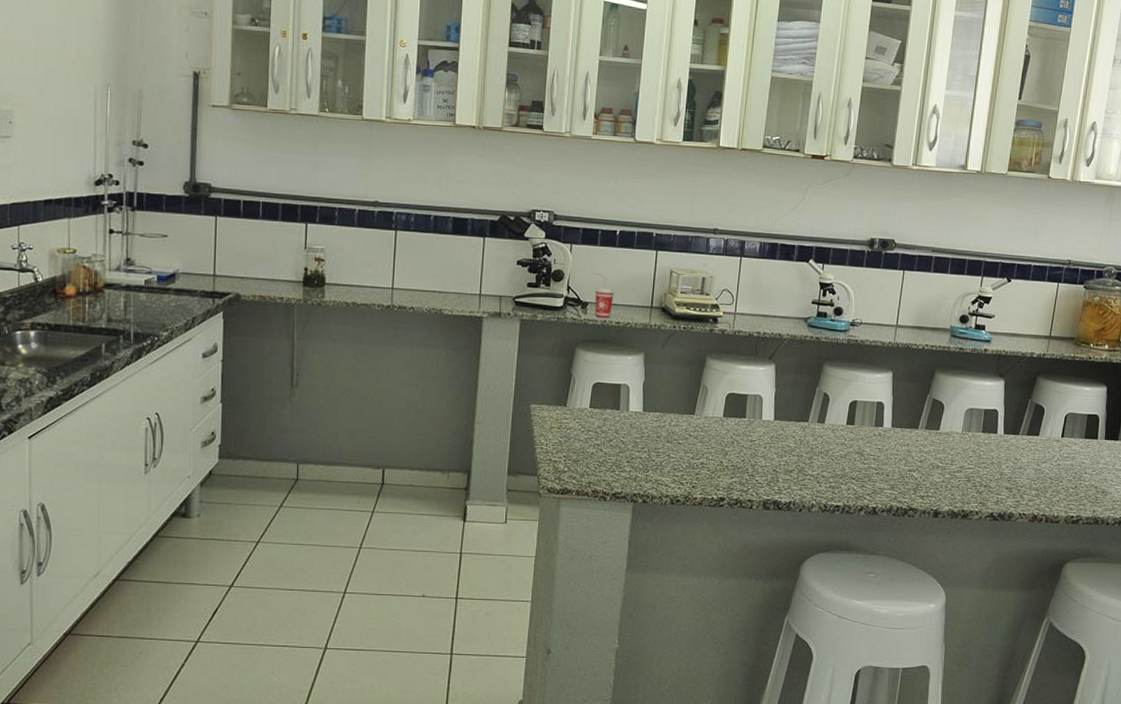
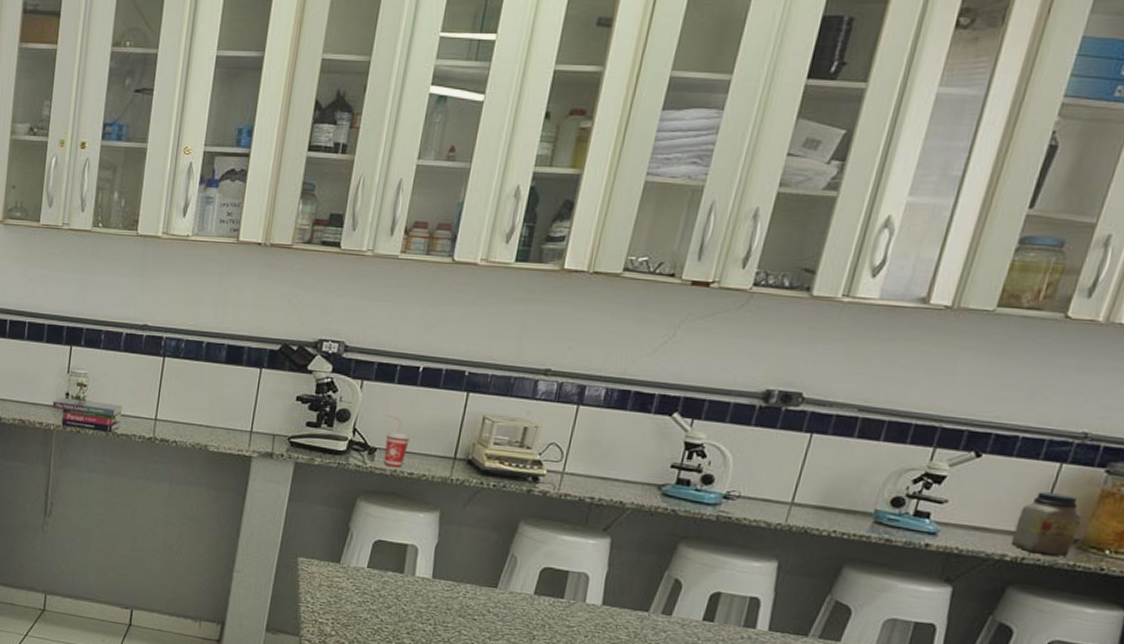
books: none [291,273,361,304] -> present [52,398,123,434]
jar: none [1035,305,1074,351] -> present [1010,492,1082,557]

